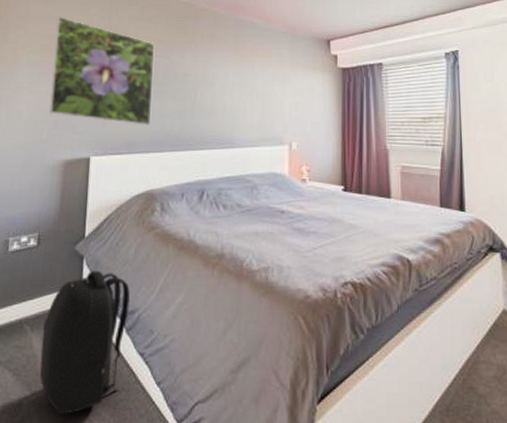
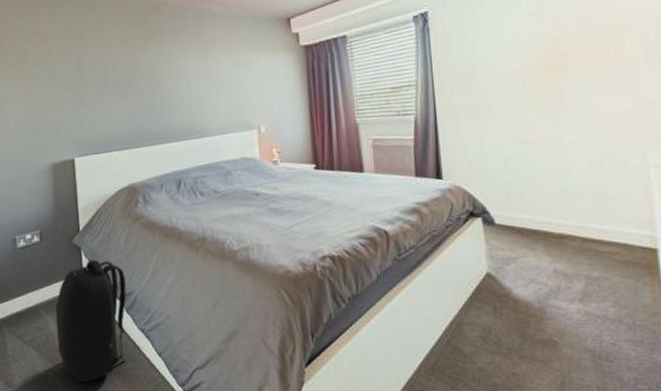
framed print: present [49,16,155,125] -> none [27,28,124,125]

